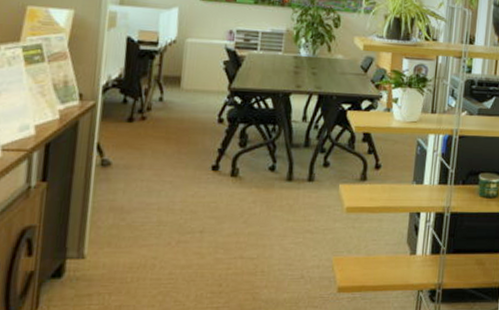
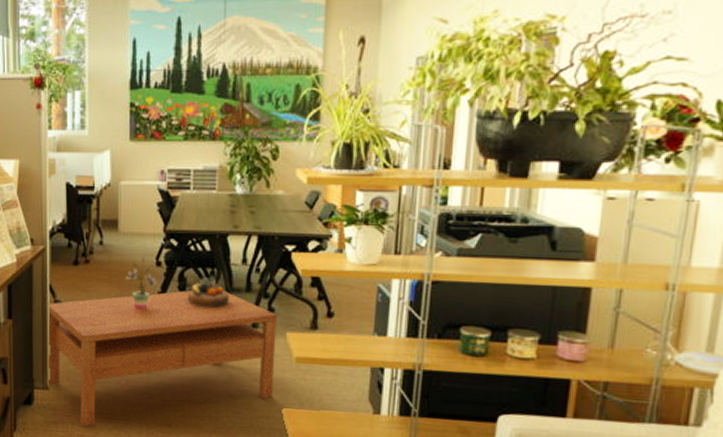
coffee table: none [84,147,332,296] -> present [46,290,277,427]
potted plant: none [184,114,219,167] -> present [125,257,158,310]
decorative bowl: none [247,133,289,164] -> present [187,277,230,309]

